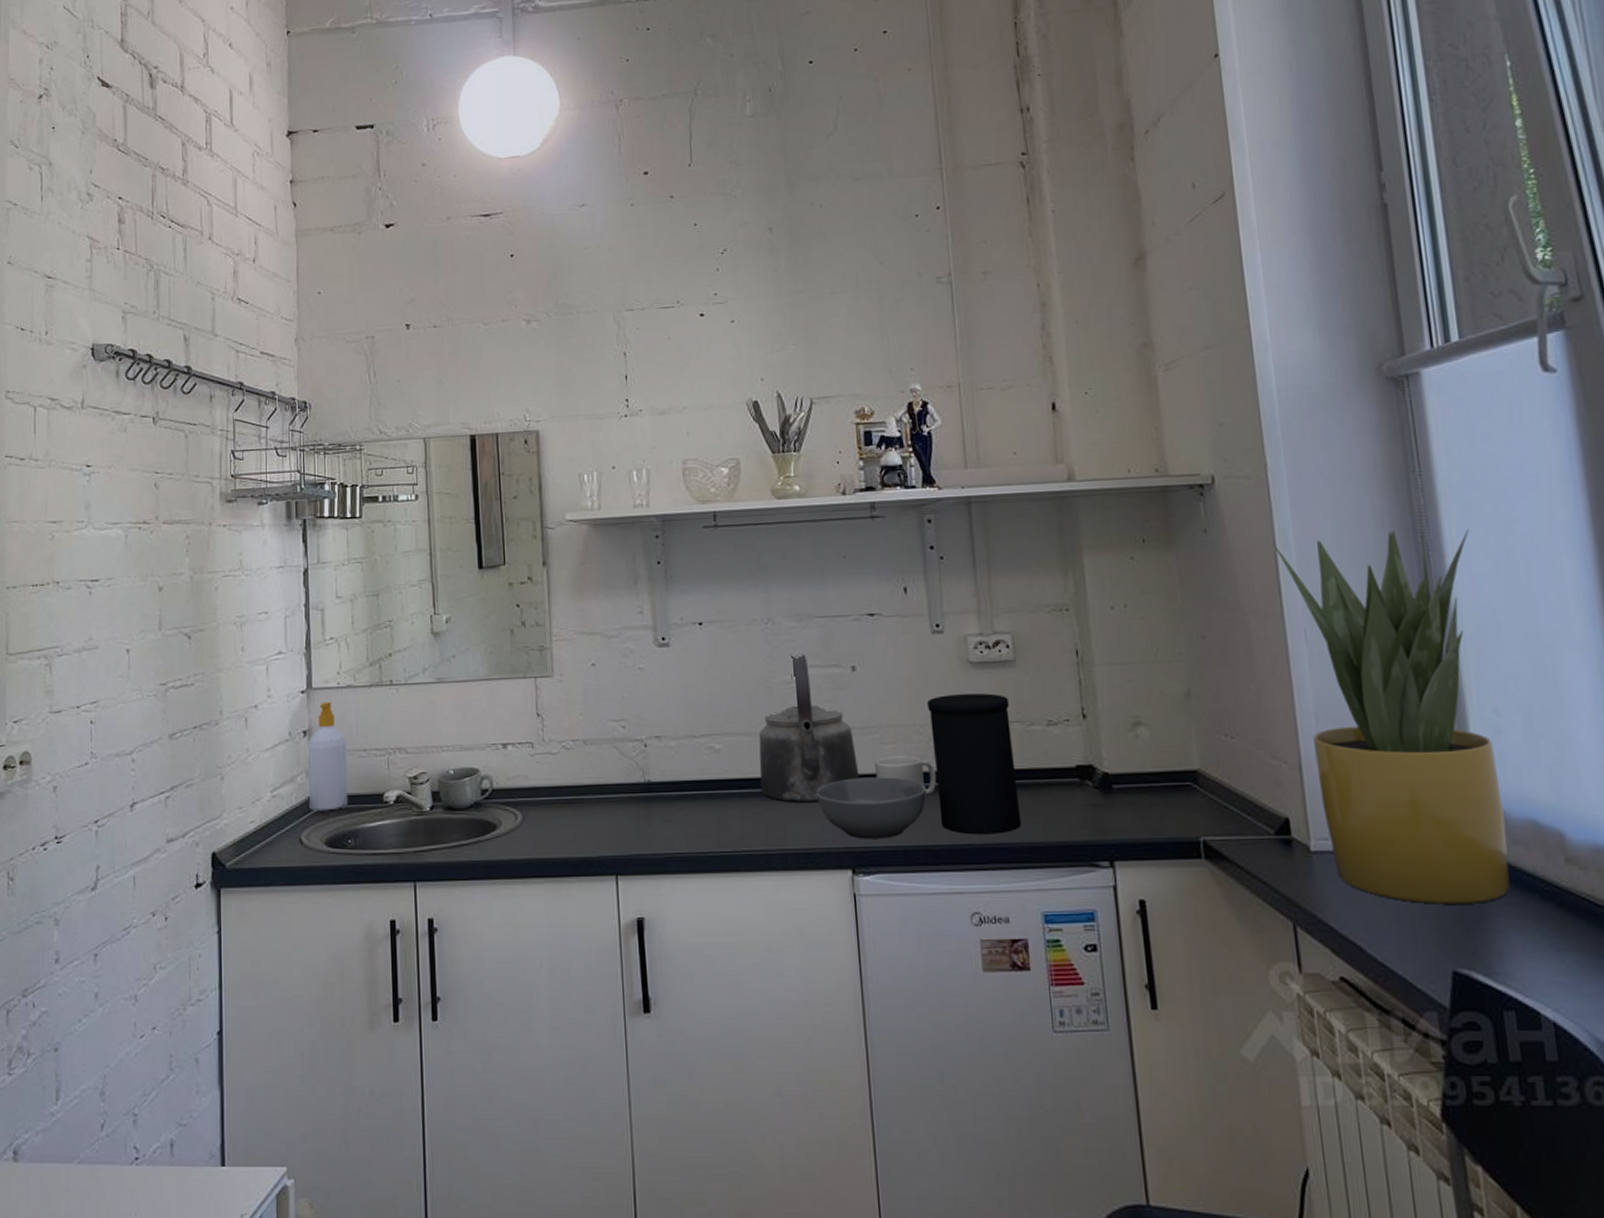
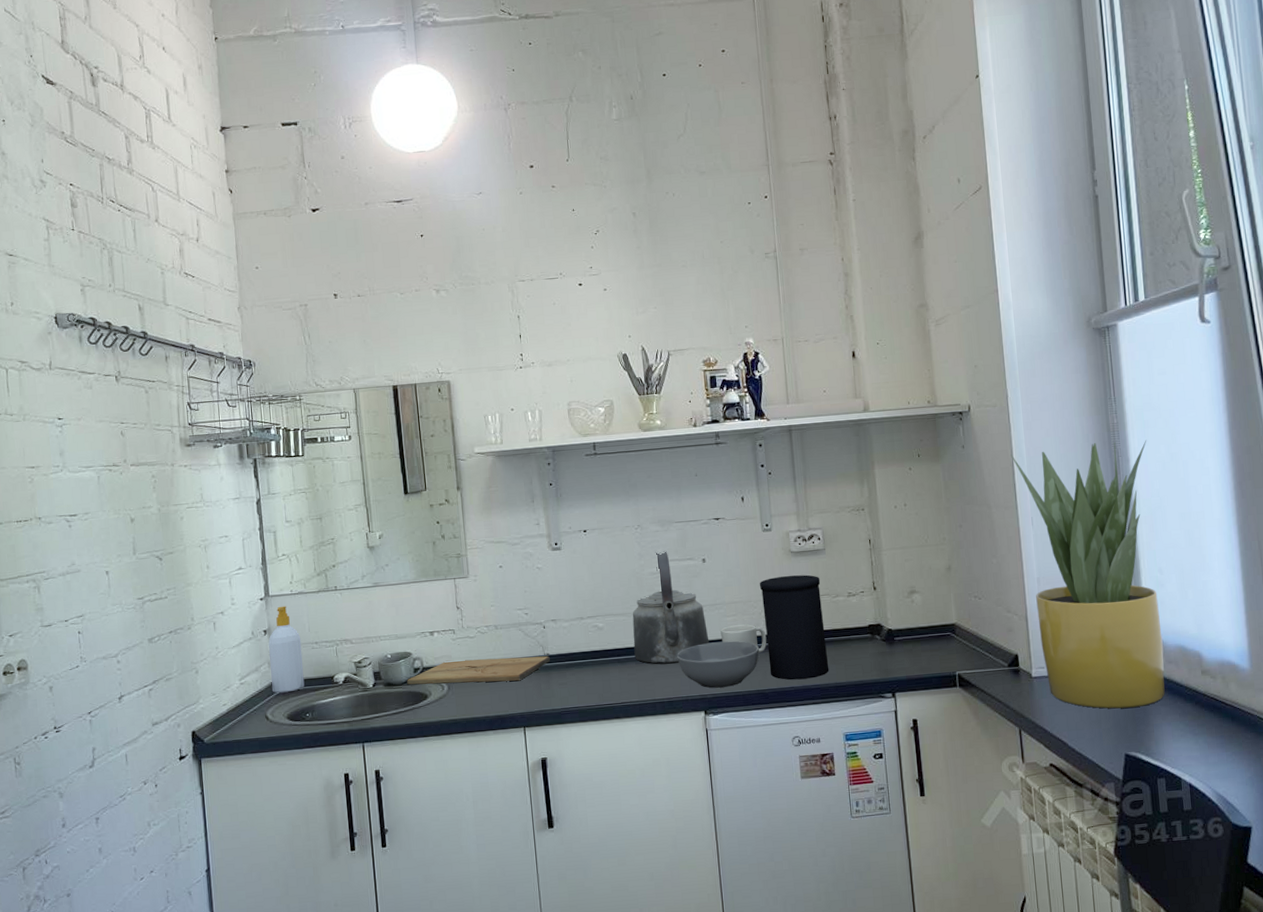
cutting board: none [472,781,652,814] -> present [407,656,550,685]

